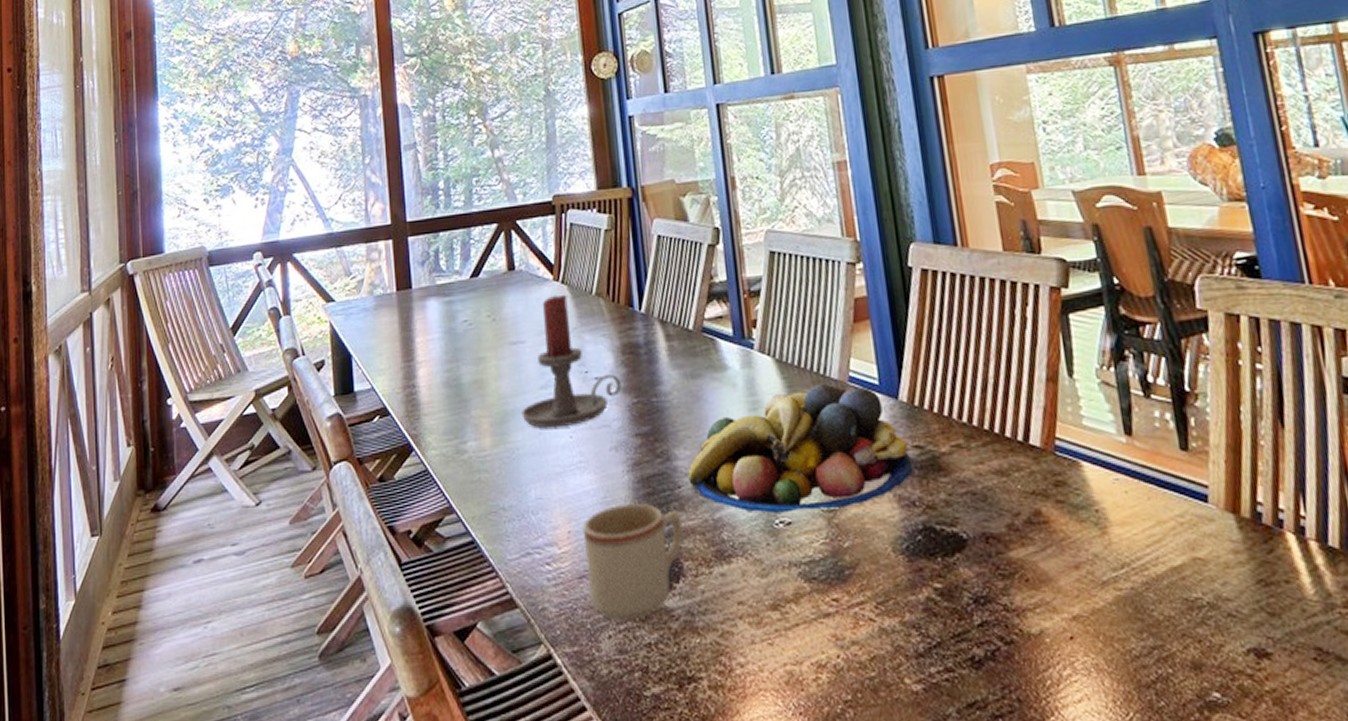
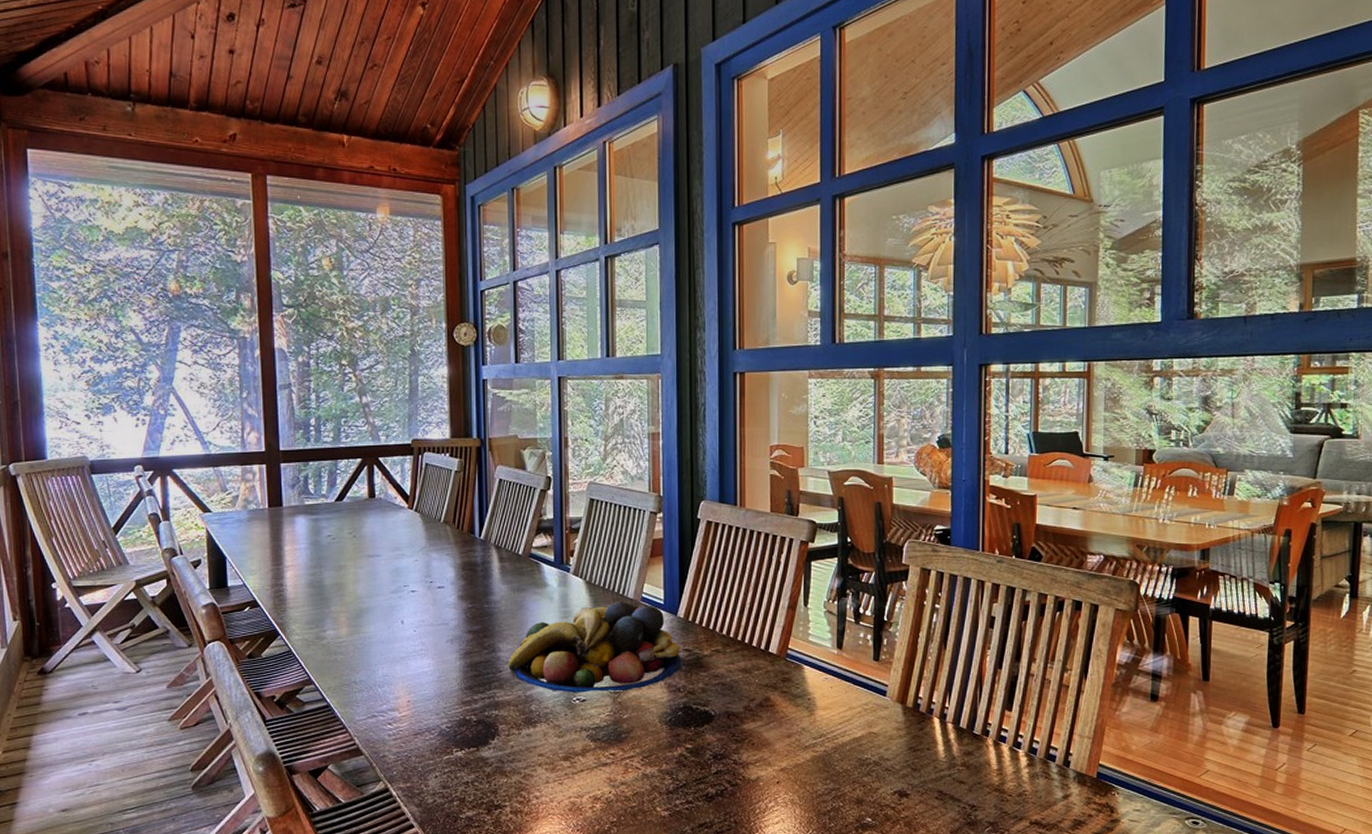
candle holder: present [521,294,622,429] -> none [374,520,460,623]
mug: present [582,503,684,622] -> none [420,682,501,766]

